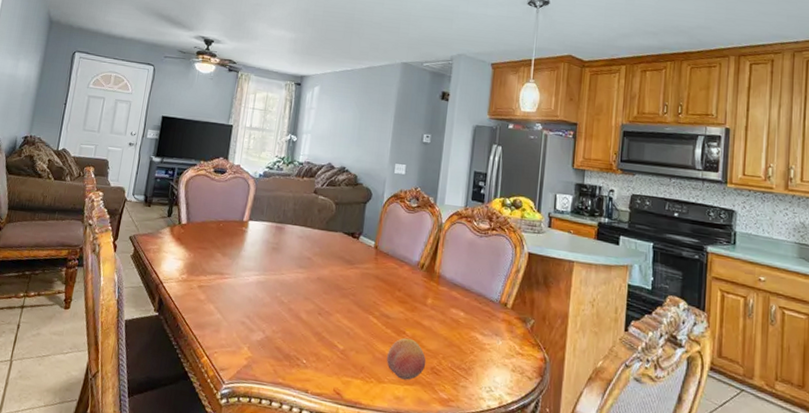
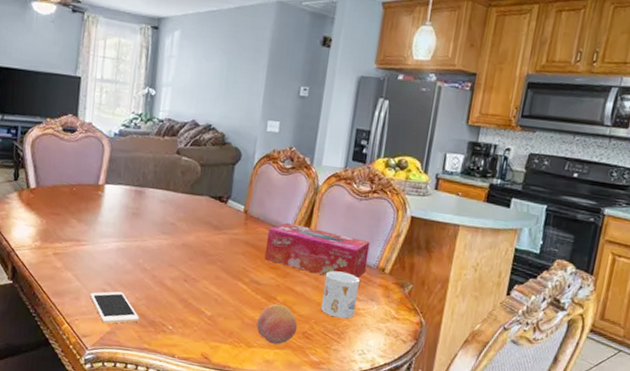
cell phone: none [229,324,276,357] -> present [89,291,140,324]
tissue box: none [393,258,492,312] -> present [264,222,370,278]
mug: none [447,305,484,354] -> present [320,270,360,319]

